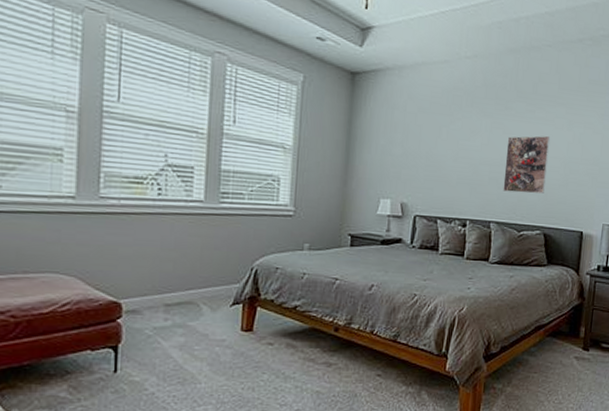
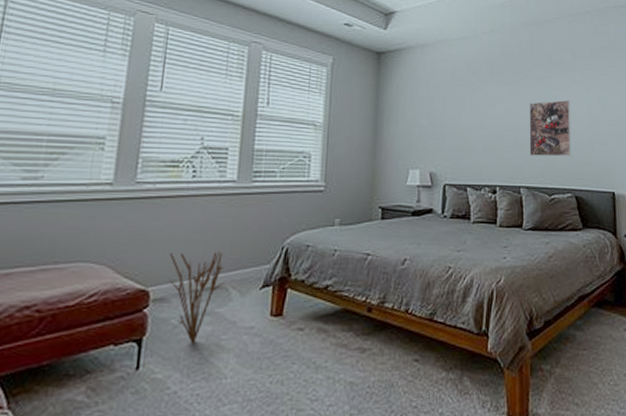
decorative plant: none [140,269,198,351] -> present [169,252,227,343]

